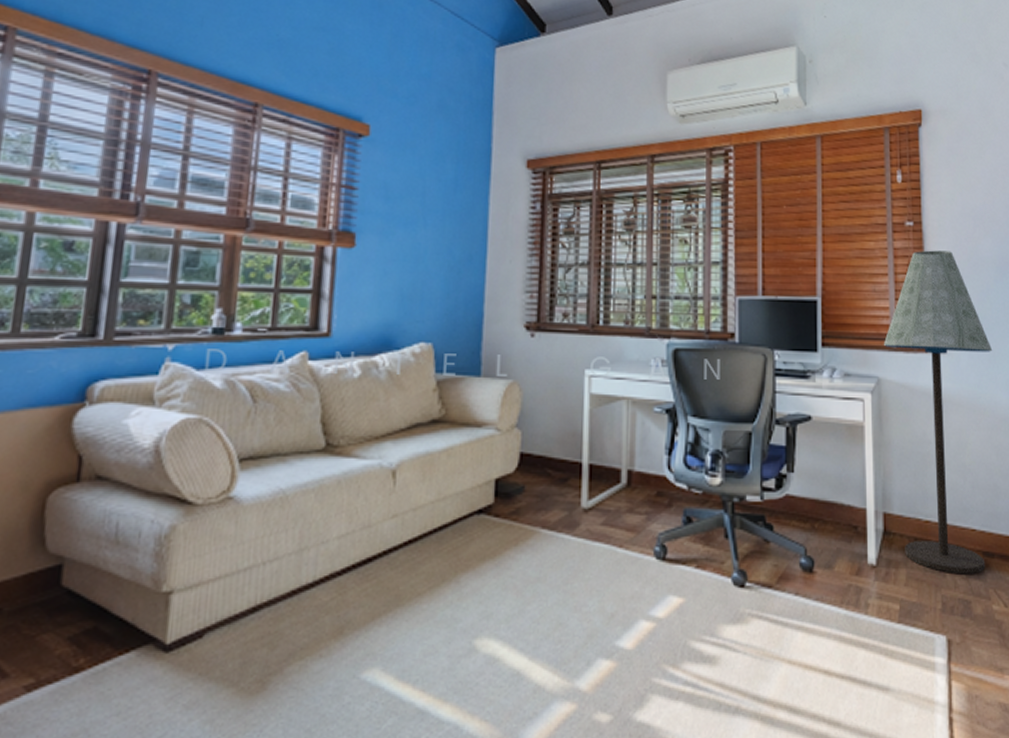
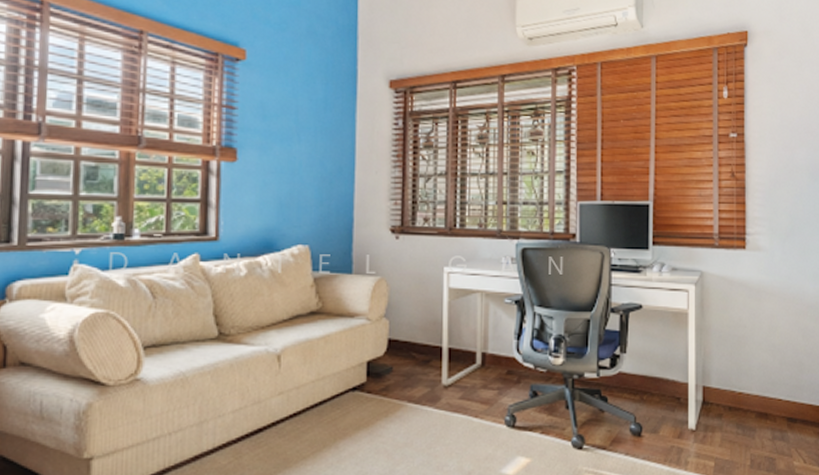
floor lamp: present [883,250,993,575] -> none [707,159,803,437]

